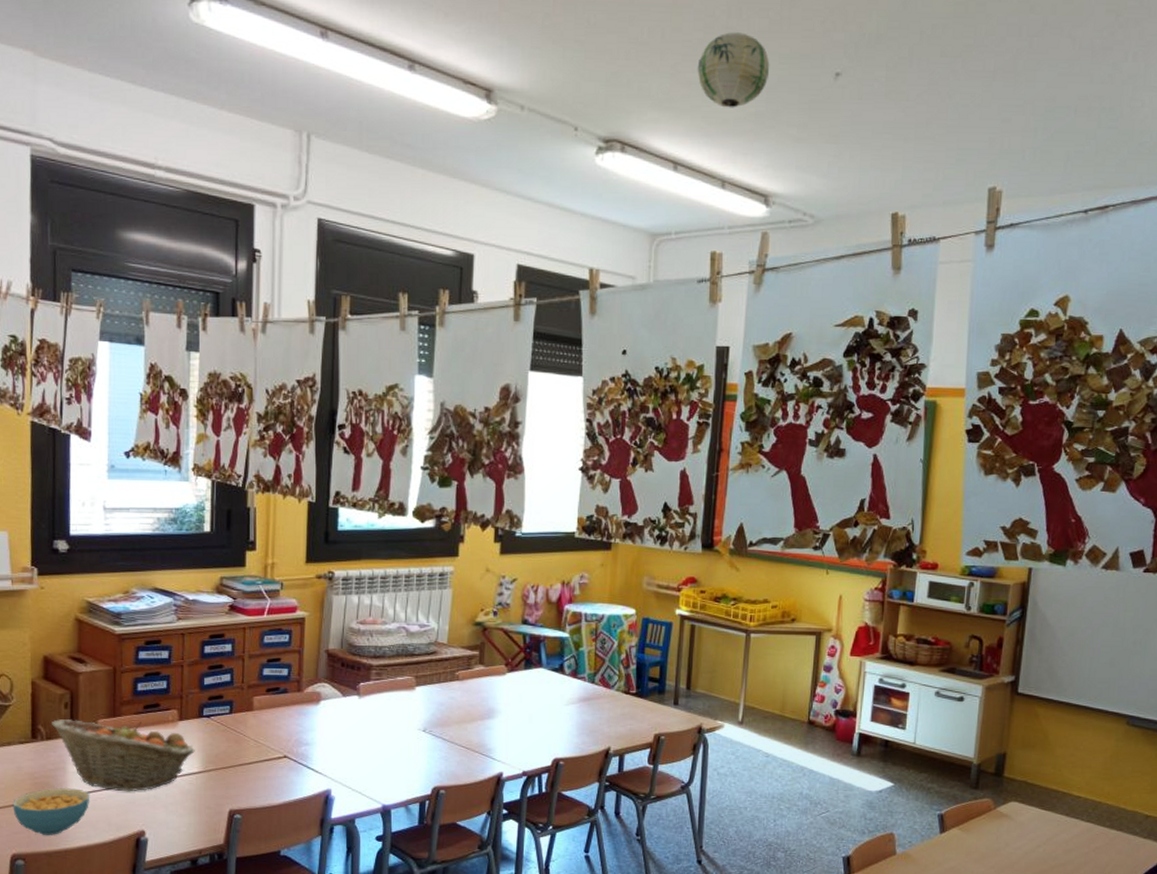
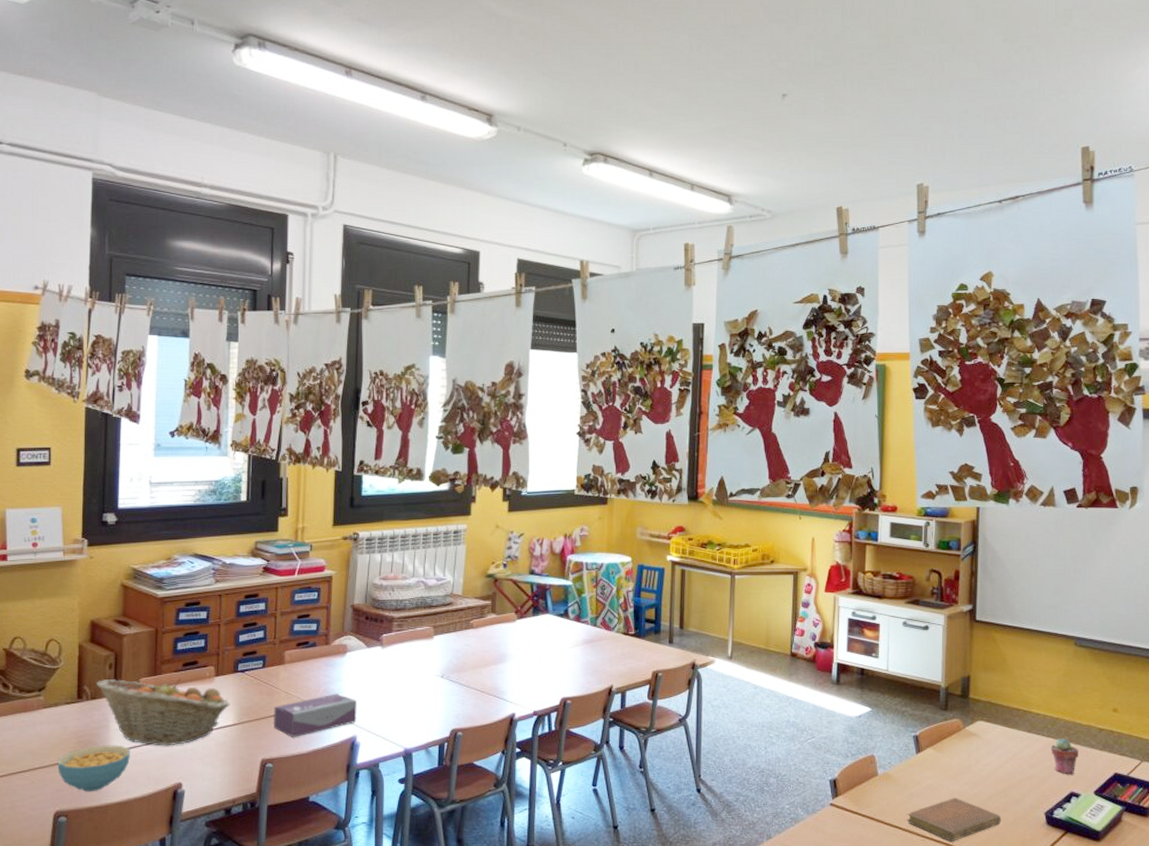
tissue box: none [242,744,331,788] -> present [274,693,357,737]
paper lantern: present [697,32,770,108] -> none [666,64,727,125]
potted succulent: none [1089,824,1120,863] -> present [1050,738,1078,775]

